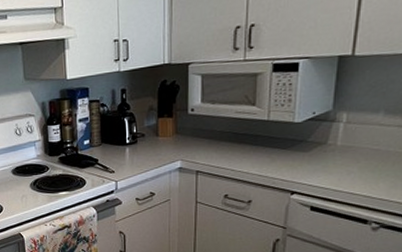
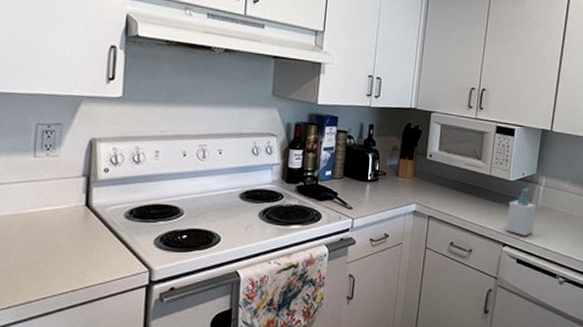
soap bottle: none [294,128,334,182] -> present [506,188,536,236]

